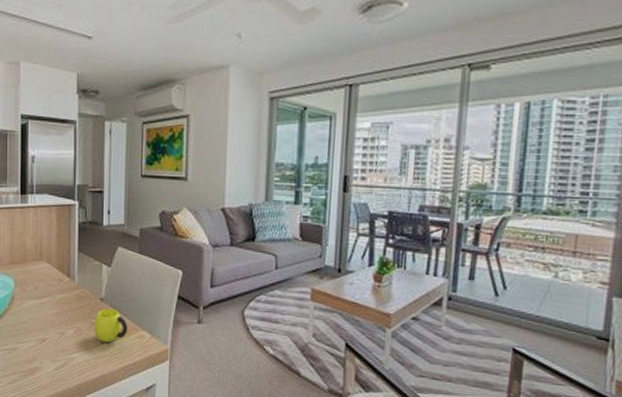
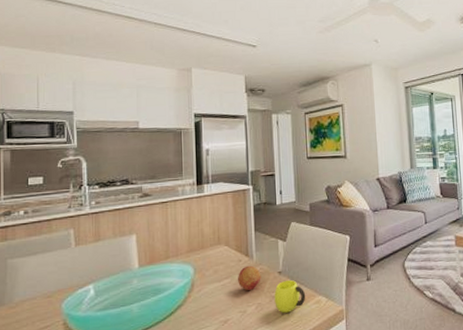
fruit: none [58,287,82,313] -> present [238,265,261,290]

